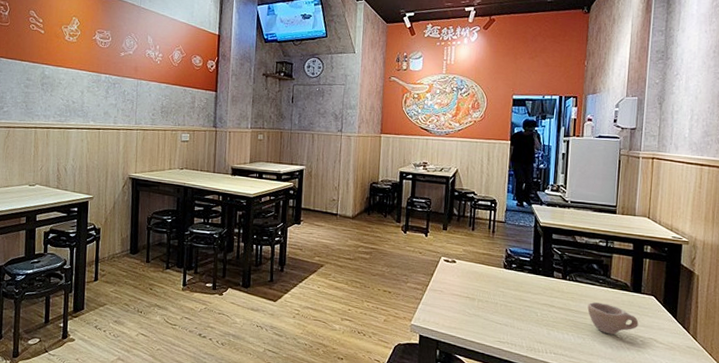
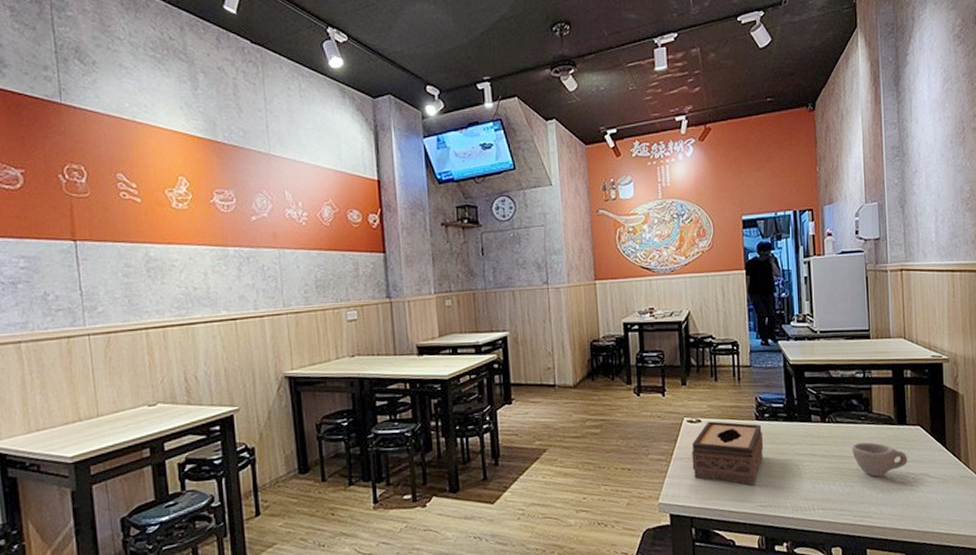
tissue box: none [443,263,508,323] -> present [691,421,764,485]

